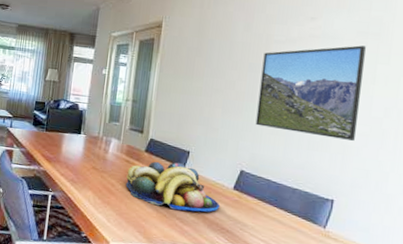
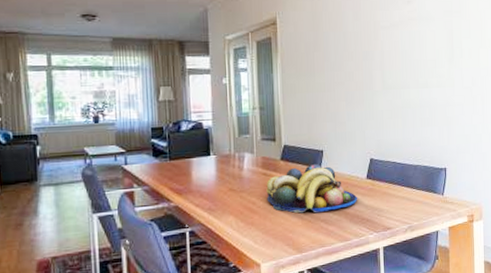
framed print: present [255,45,366,141] -> none [374,24,454,113]

